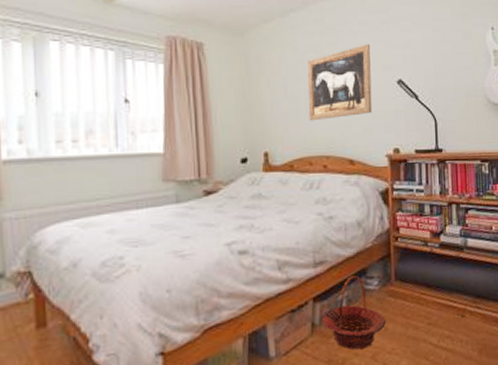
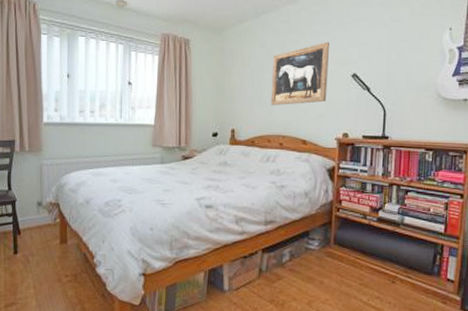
basket: present [321,276,386,350] -> none [267,236,322,296]

